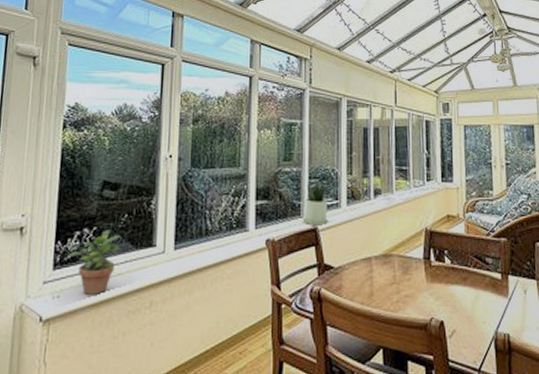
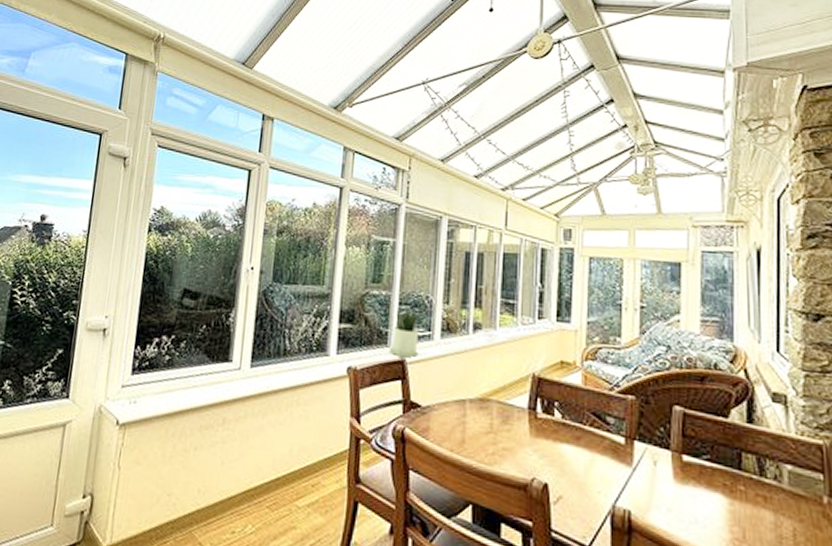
potted plant: present [67,230,122,295] -> none [145,339,199,405]

